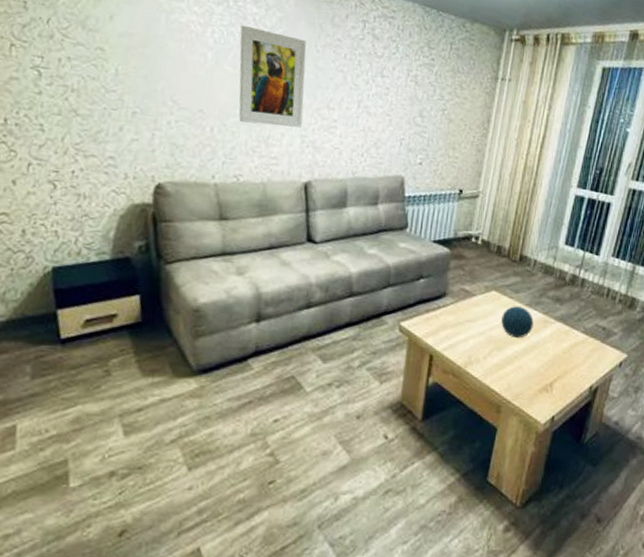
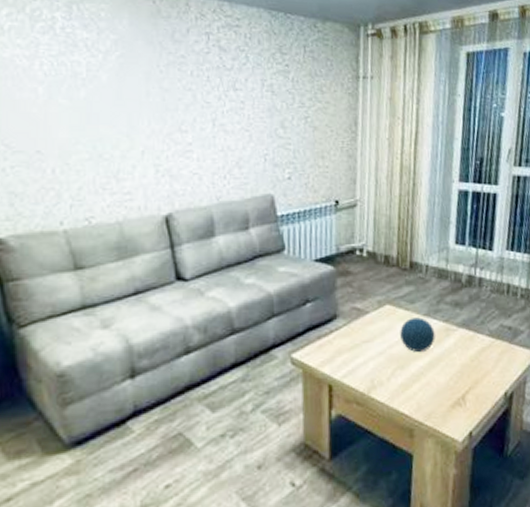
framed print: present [238,24,306,128] -> none [72,52,155,158]

